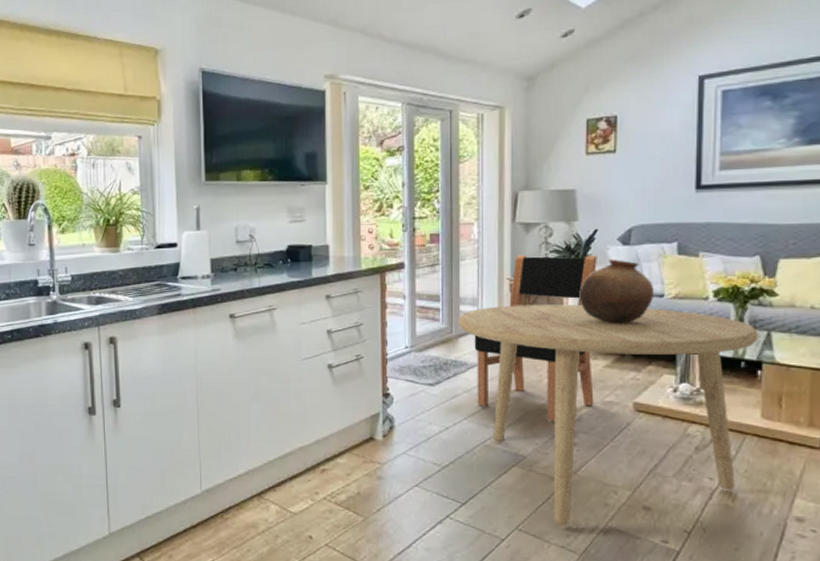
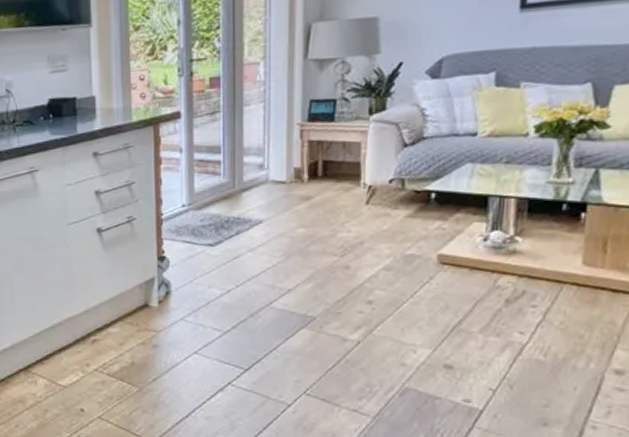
dining table: present [457,304,759,527] -> none [240,148,585,389]
dining chair: present [474,255,597,422] -> none [259,92,402,279]
pottery: present [579,259,653,323] -> none [379,95,466,168]

